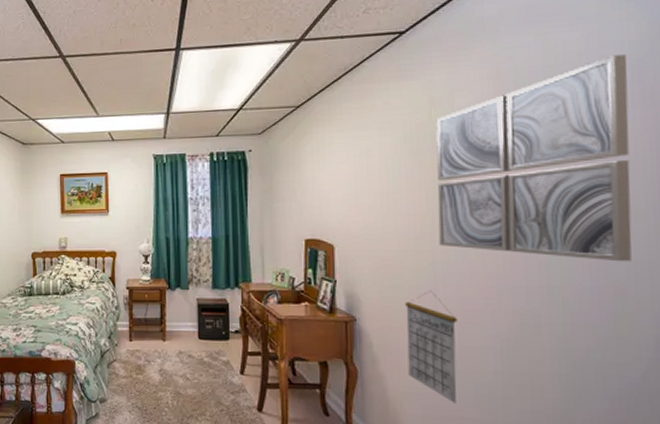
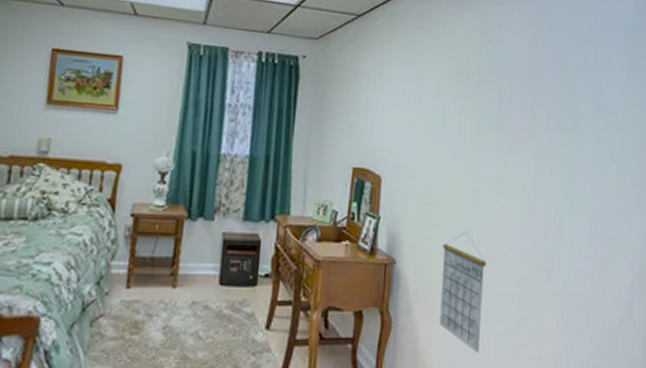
wall art: present [436,54,632,262] -> none [477,21,627,211]

